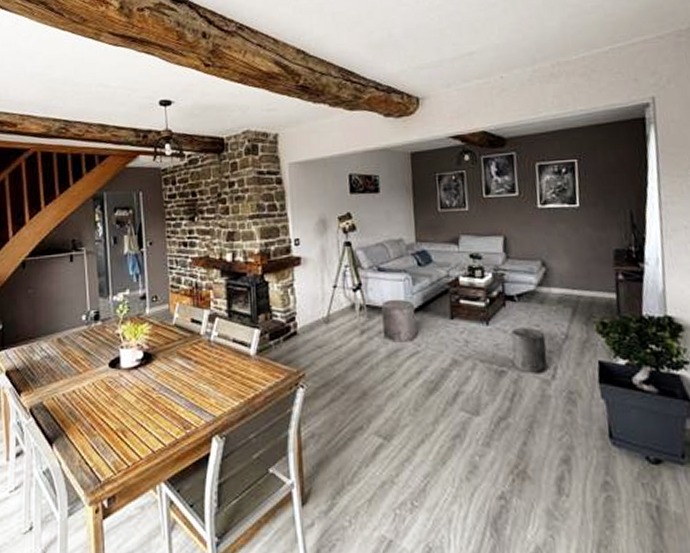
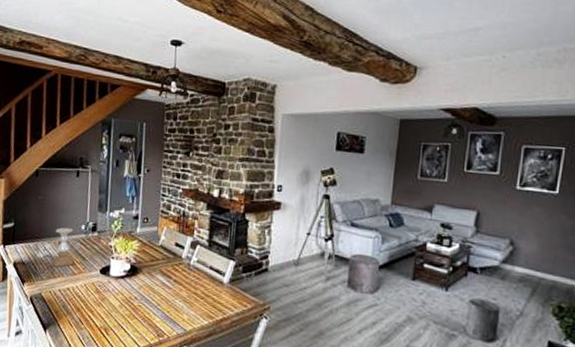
candle holder: none [51,320,77,369] -> present [53,227,74,268]

